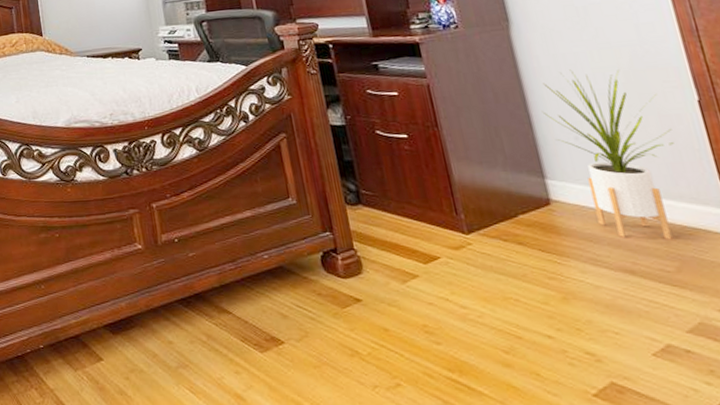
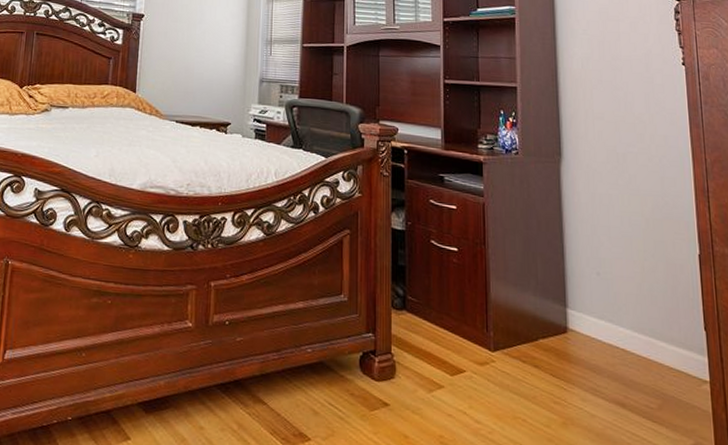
house plant: present [542,69,674,240] -> none [574,209,675,379]

